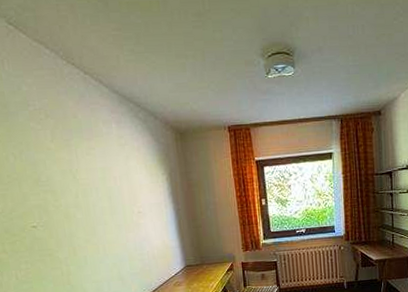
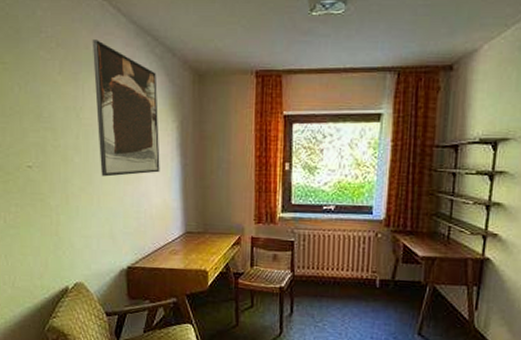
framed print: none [79,109,156,228] -> present [92,40,160,177]

